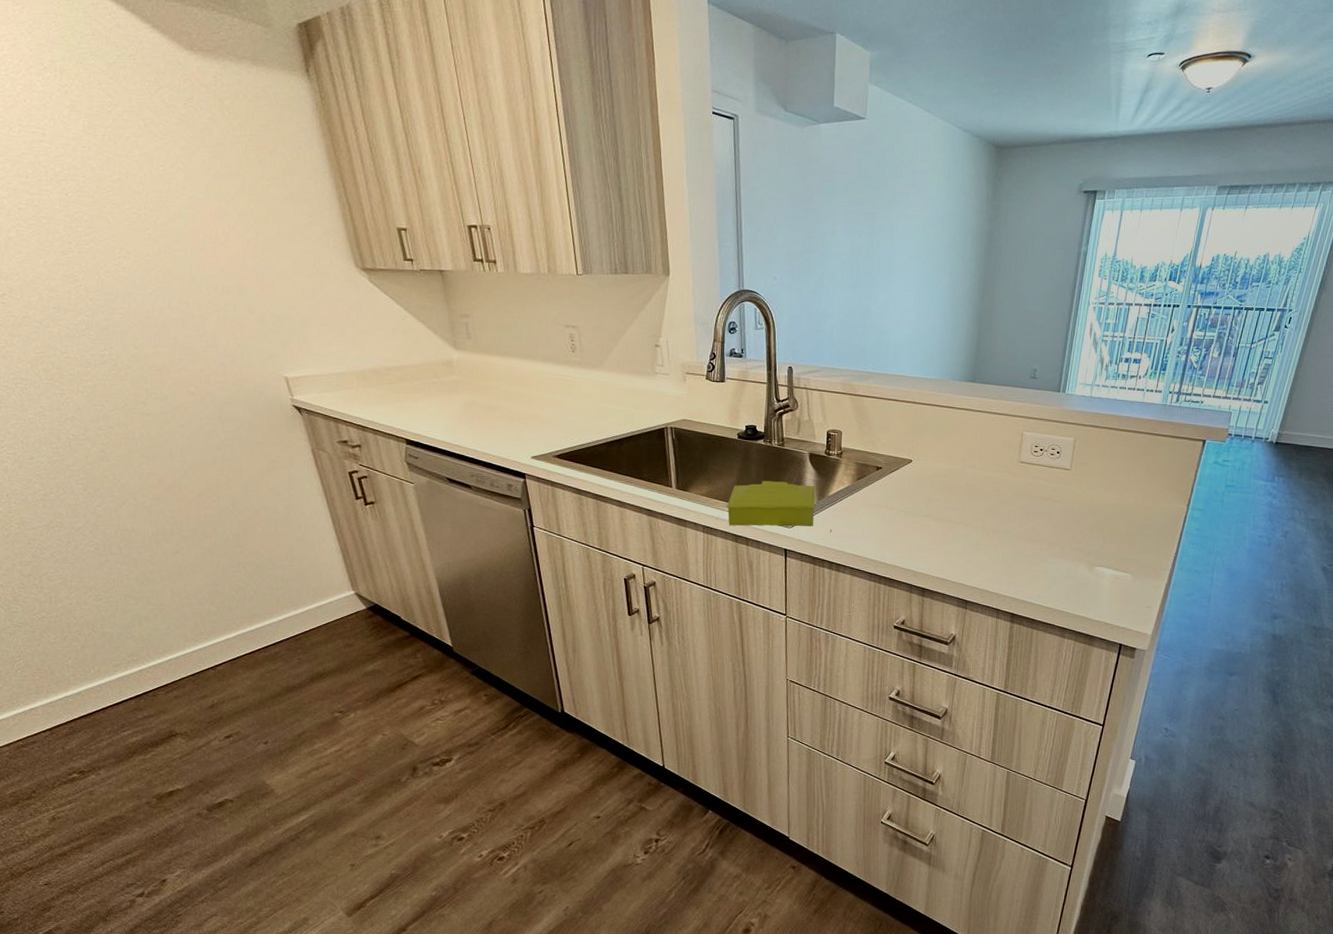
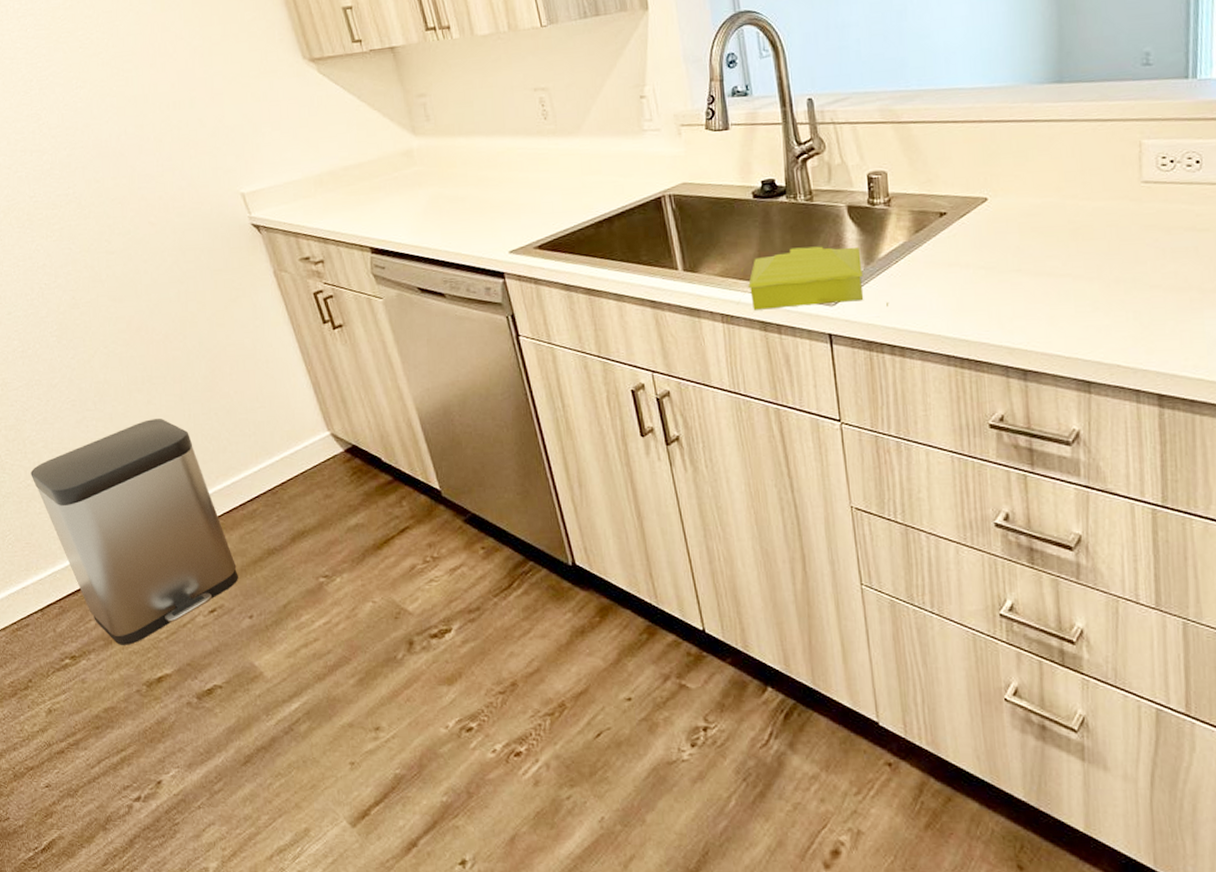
pedal bin: none [46,567,256,763] -> present [31,419,238,645]

